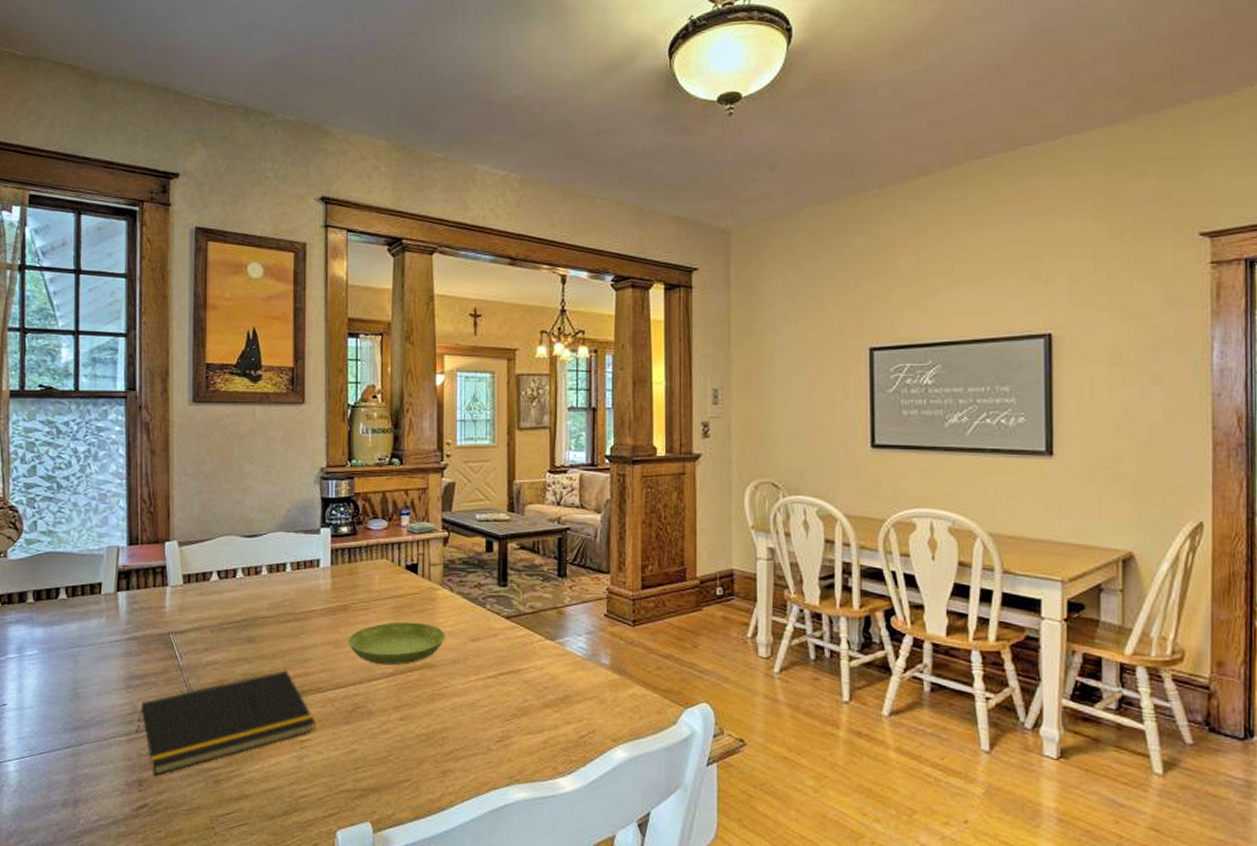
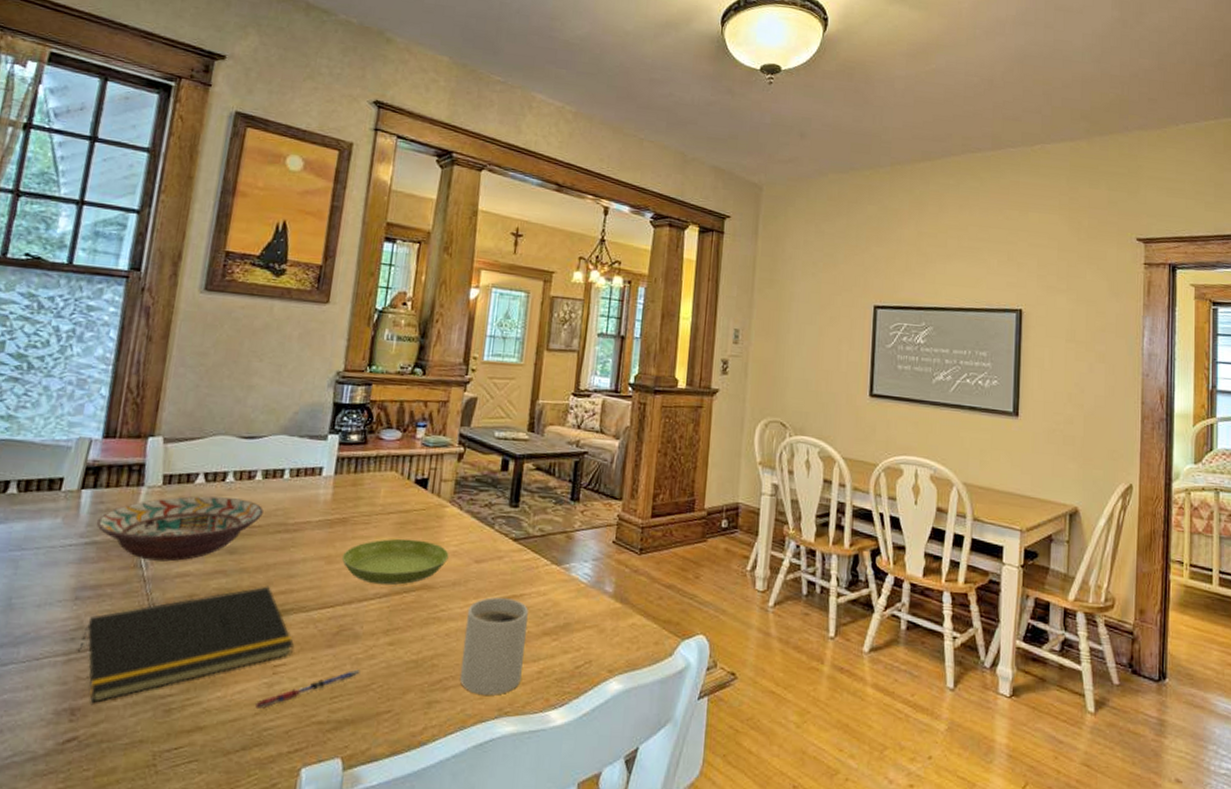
decorative bowl: none [134,592,273,652] -> present [96,496,264,562]
pen: none [289,743,378,780] -> present [254,669,361,710]
mug: none [469,672,528,765] -> present [459,597,529,695]

